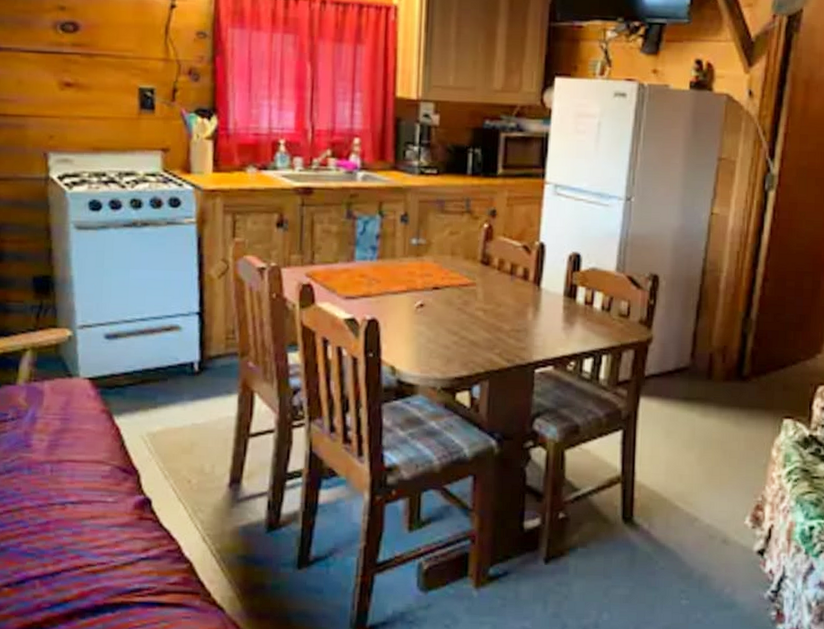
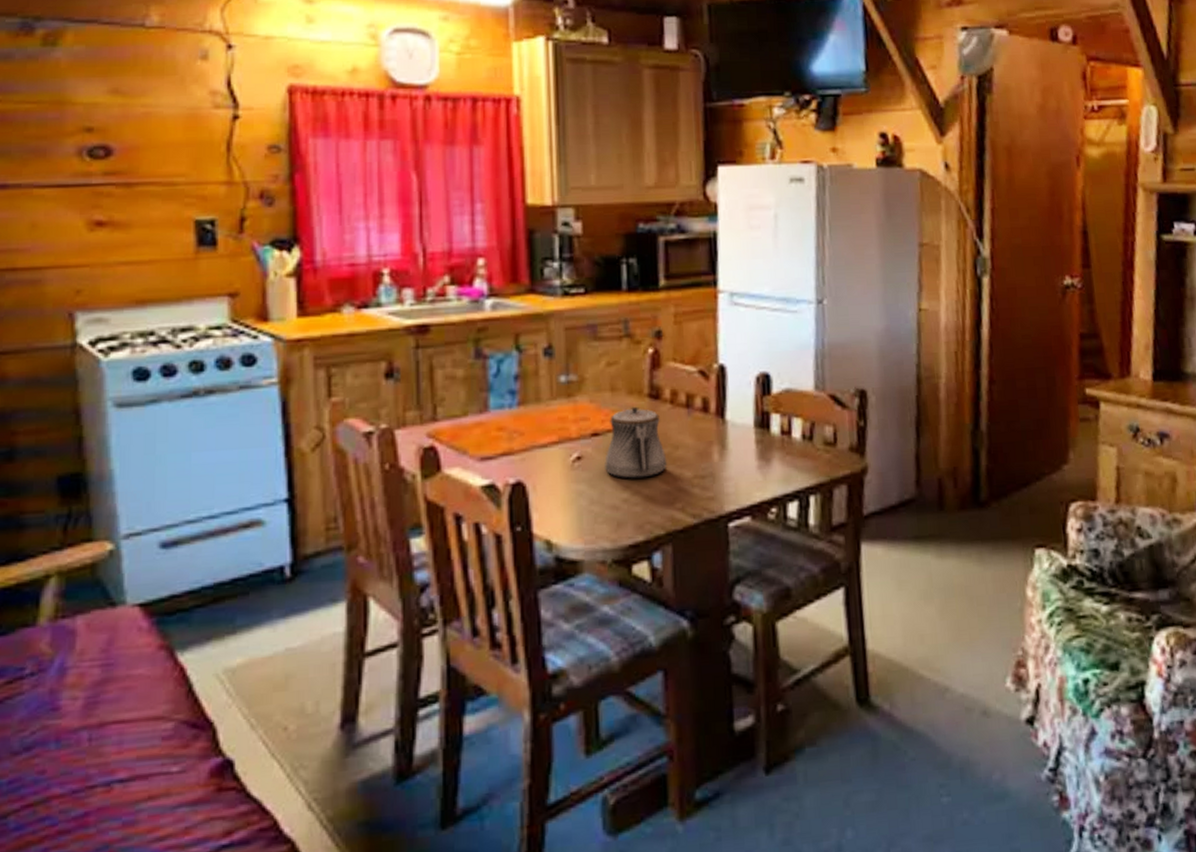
teapot: none [441,269,491,327] -> present [605,406,668,479]

